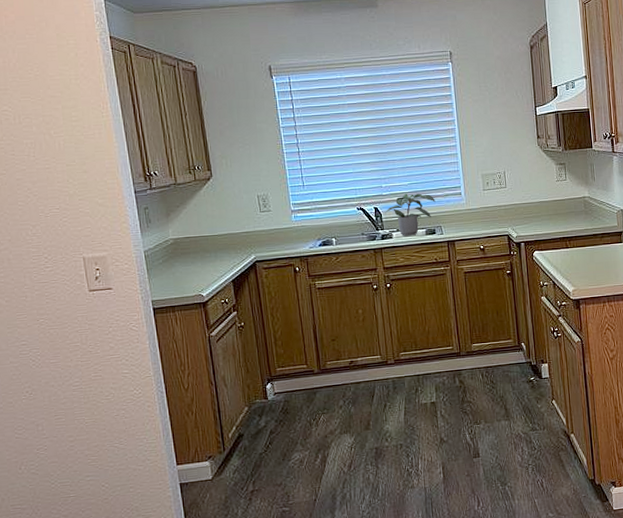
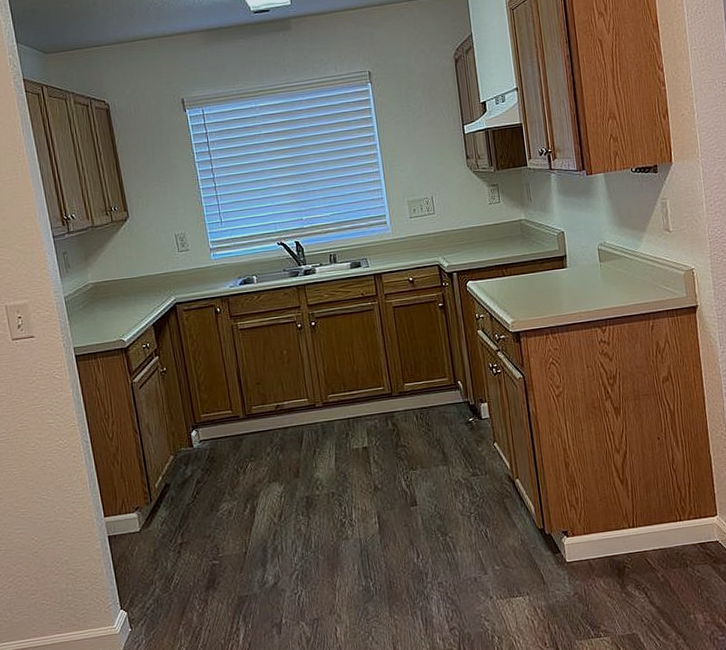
potted plant: present [385,193,436,236] -> none [307,224,360,271]

